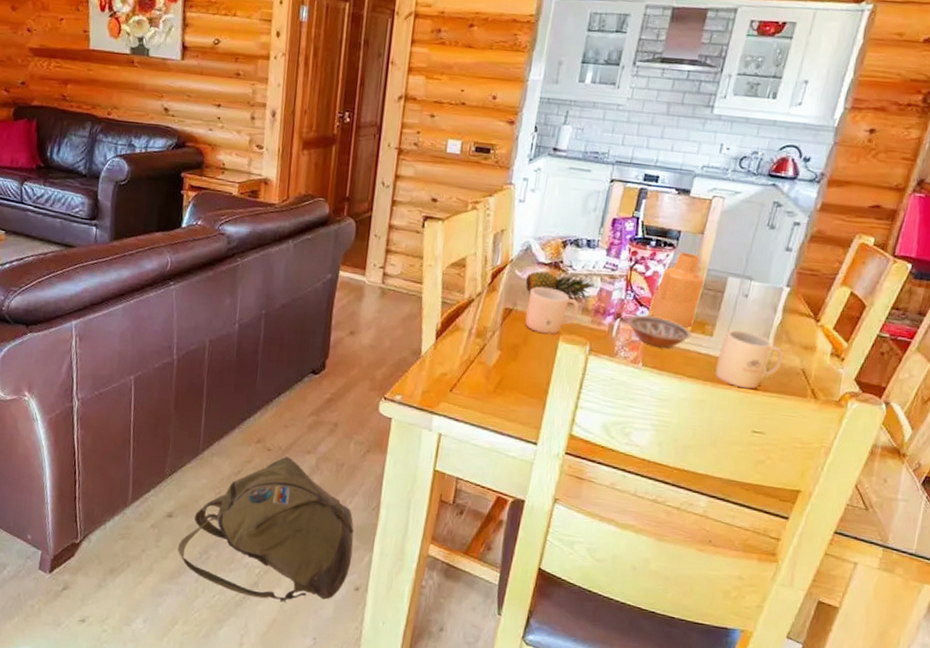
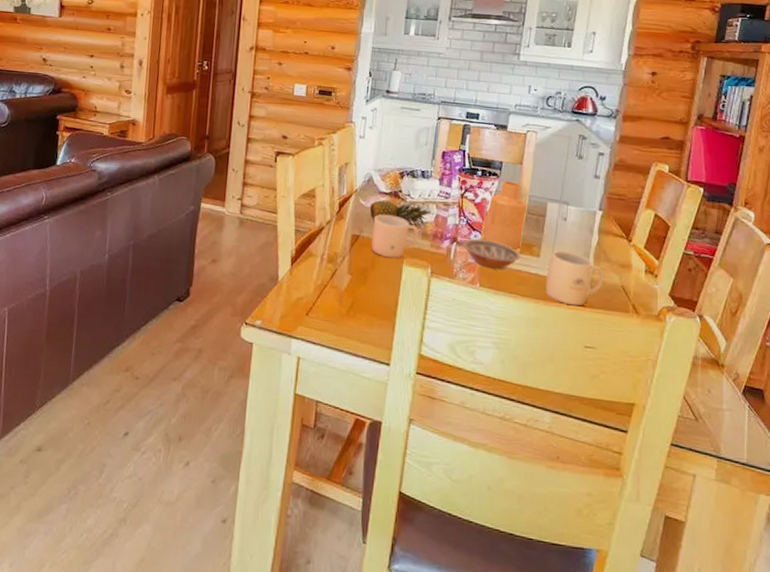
backpack: present [177,456,354,602] -> none [45,384,220,539]

